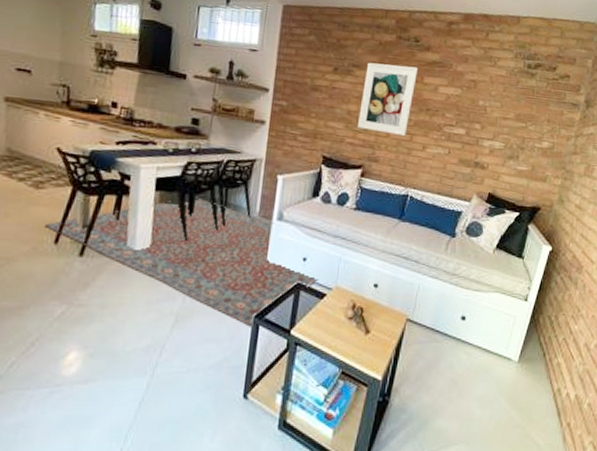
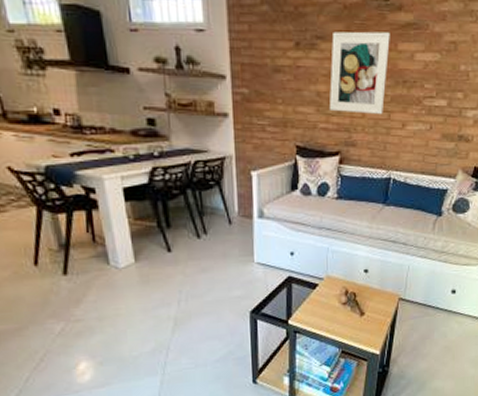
rug: present [45,197,319,327] -> none [20,203,309,322]

